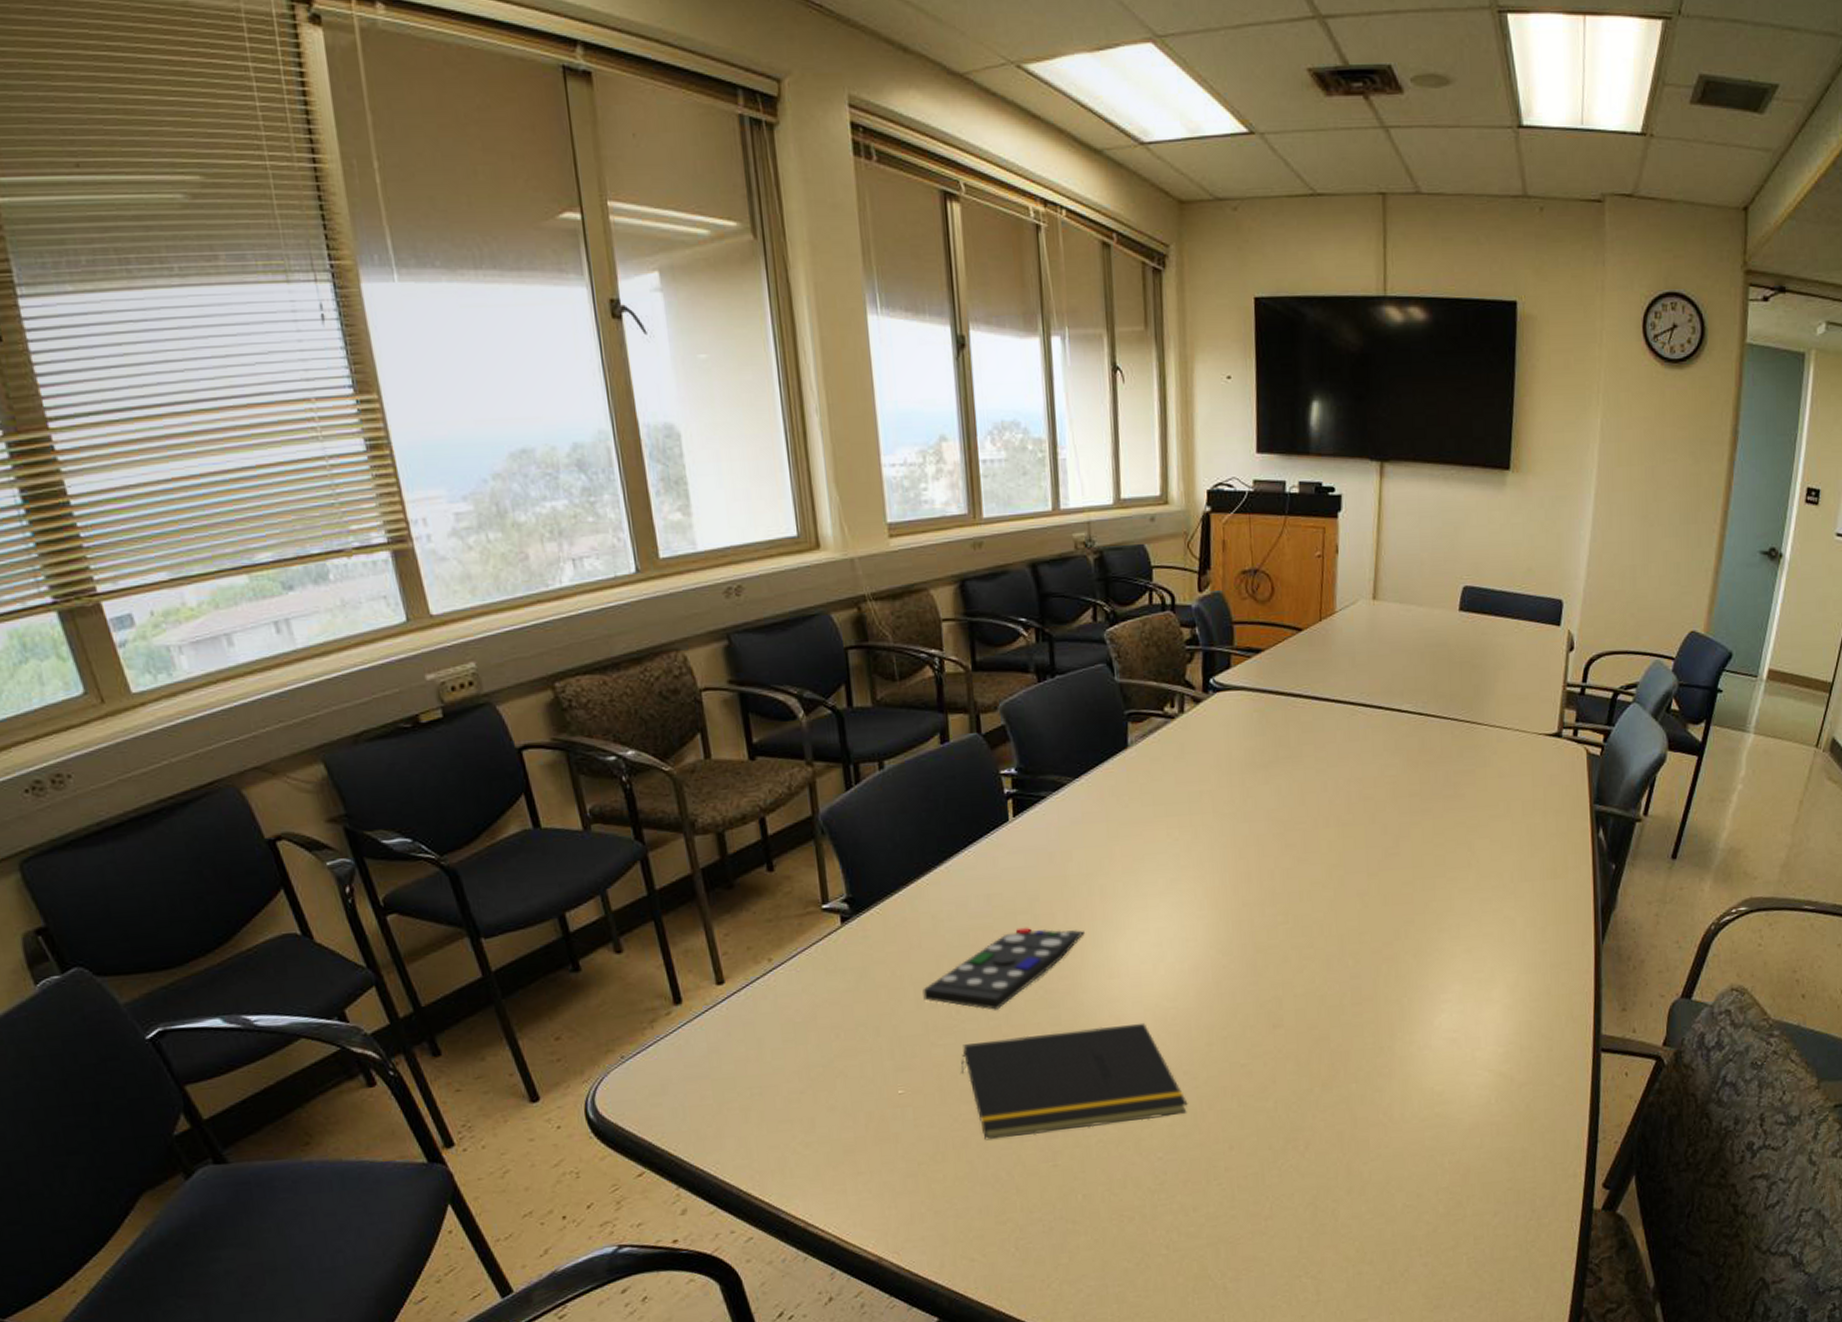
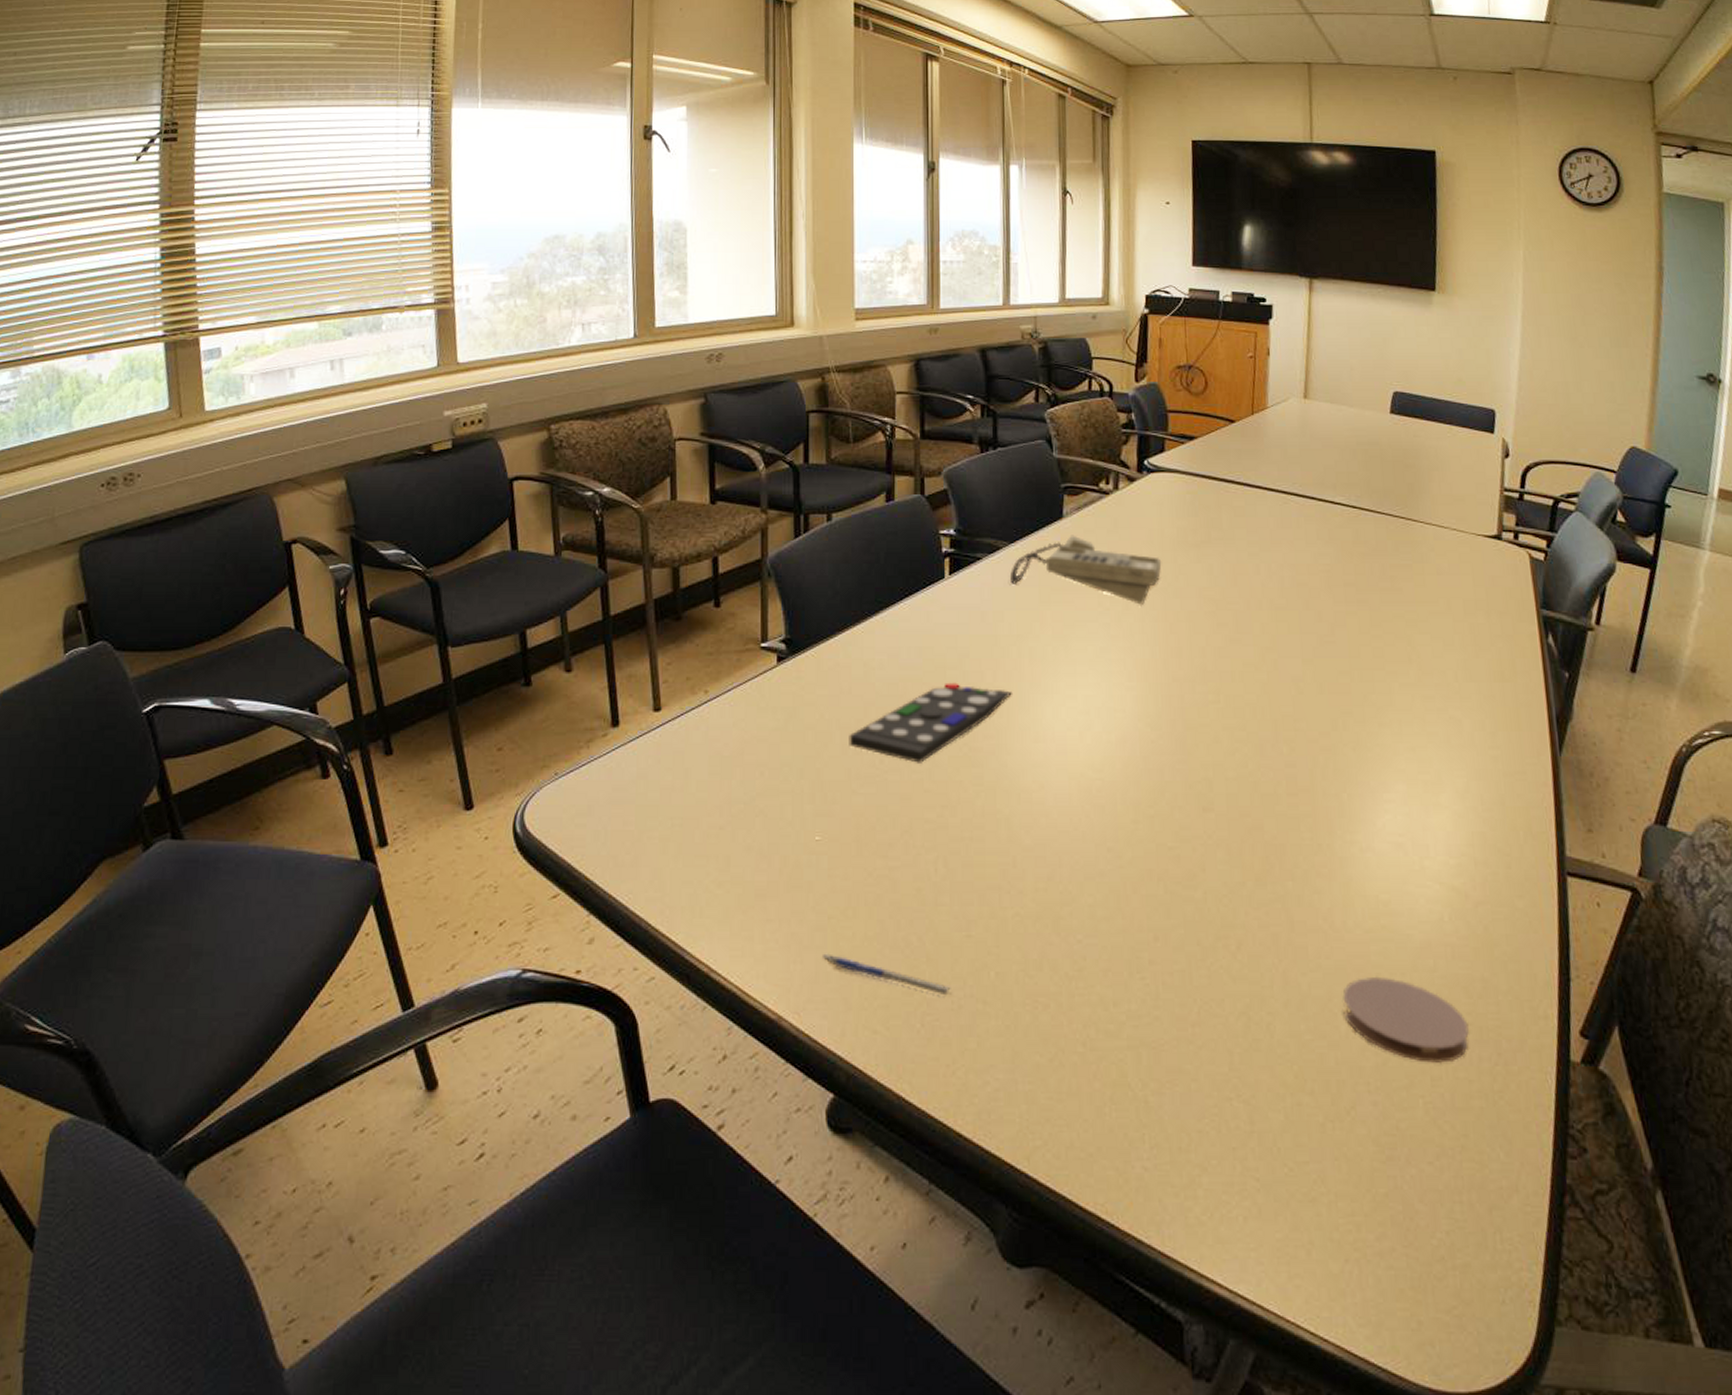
pen: none [916,1196,1042,1223] -> present [823,953,951,998]
notepad: present [961,1022,1188,1141] -> none [880,791,1111,900]
telephone: none [1075,764,1230,832] -> present [1009,535,1162,605]
coaster: none [1399,1158,1508,1226] -> present [1343,976,1469,1064]

